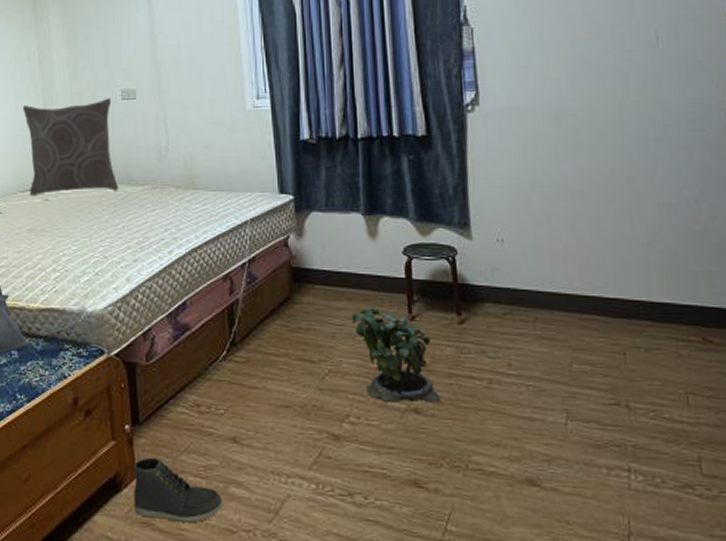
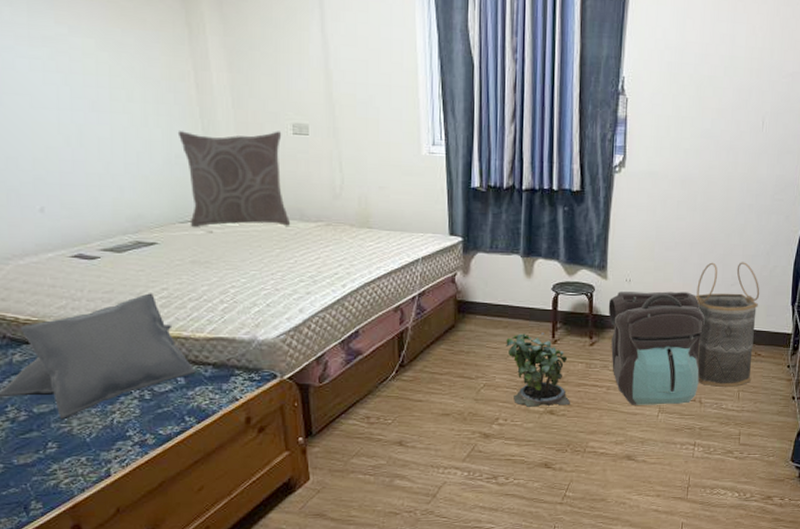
sneaker: present [133,457,223,523] -> none [307,462,389,511]
backpack: none [477,253,622,409] -> present [608,291,705,405]
basket: none [595,213,704,387] -> present [694,262,760,387]

